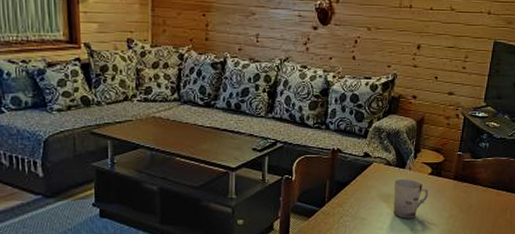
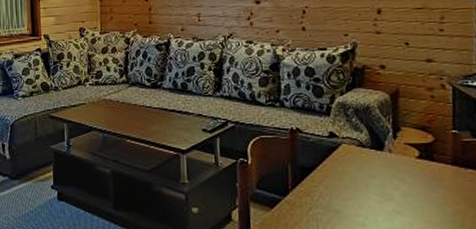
cup: present [393,178,429,218] -> none [371,163,421,213]

